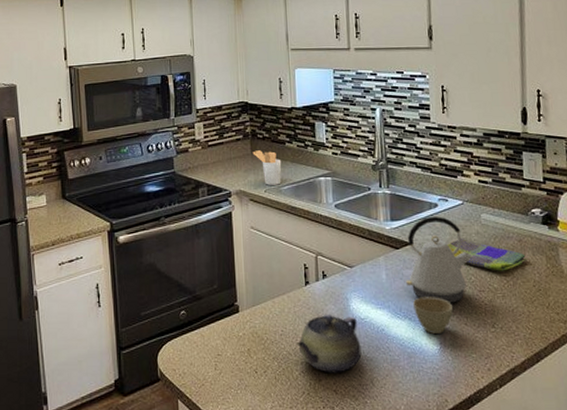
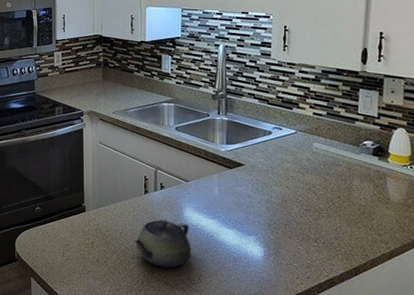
utensil holder: present [252,150,282,185] -> none [104,77,129,108]
kettle: present [405,216,473,303] -> none [236,142,302,219]
cup: present [413,297,453,334] -> none [242,211,278,243]
dish towel: present [447,237,528,271] -> none [277,162,355,194]

